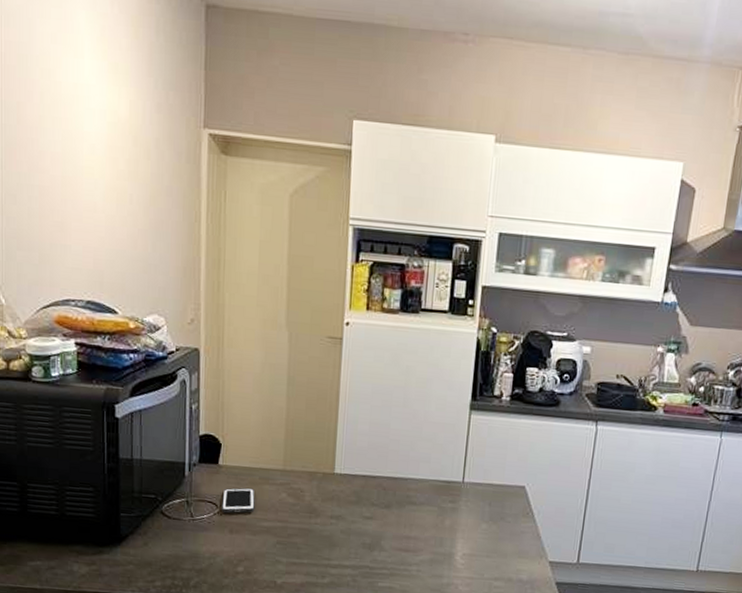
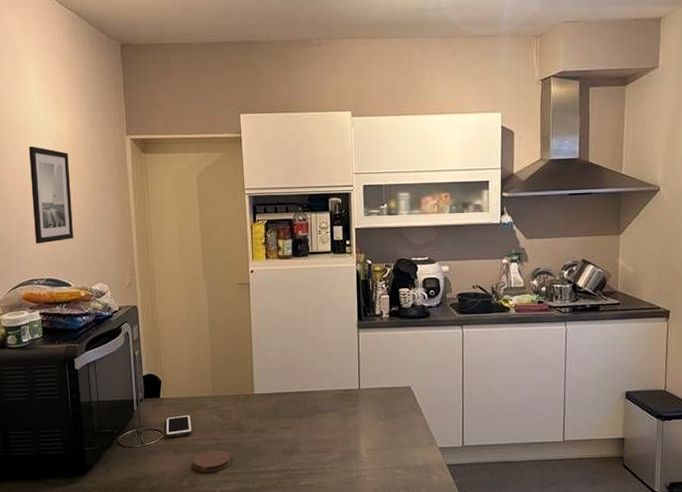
wall art: none [74,126,126,256] -> present [28,146,73,244]
coaster: none [252,533,299,560] -> present [194,450,231,472]

